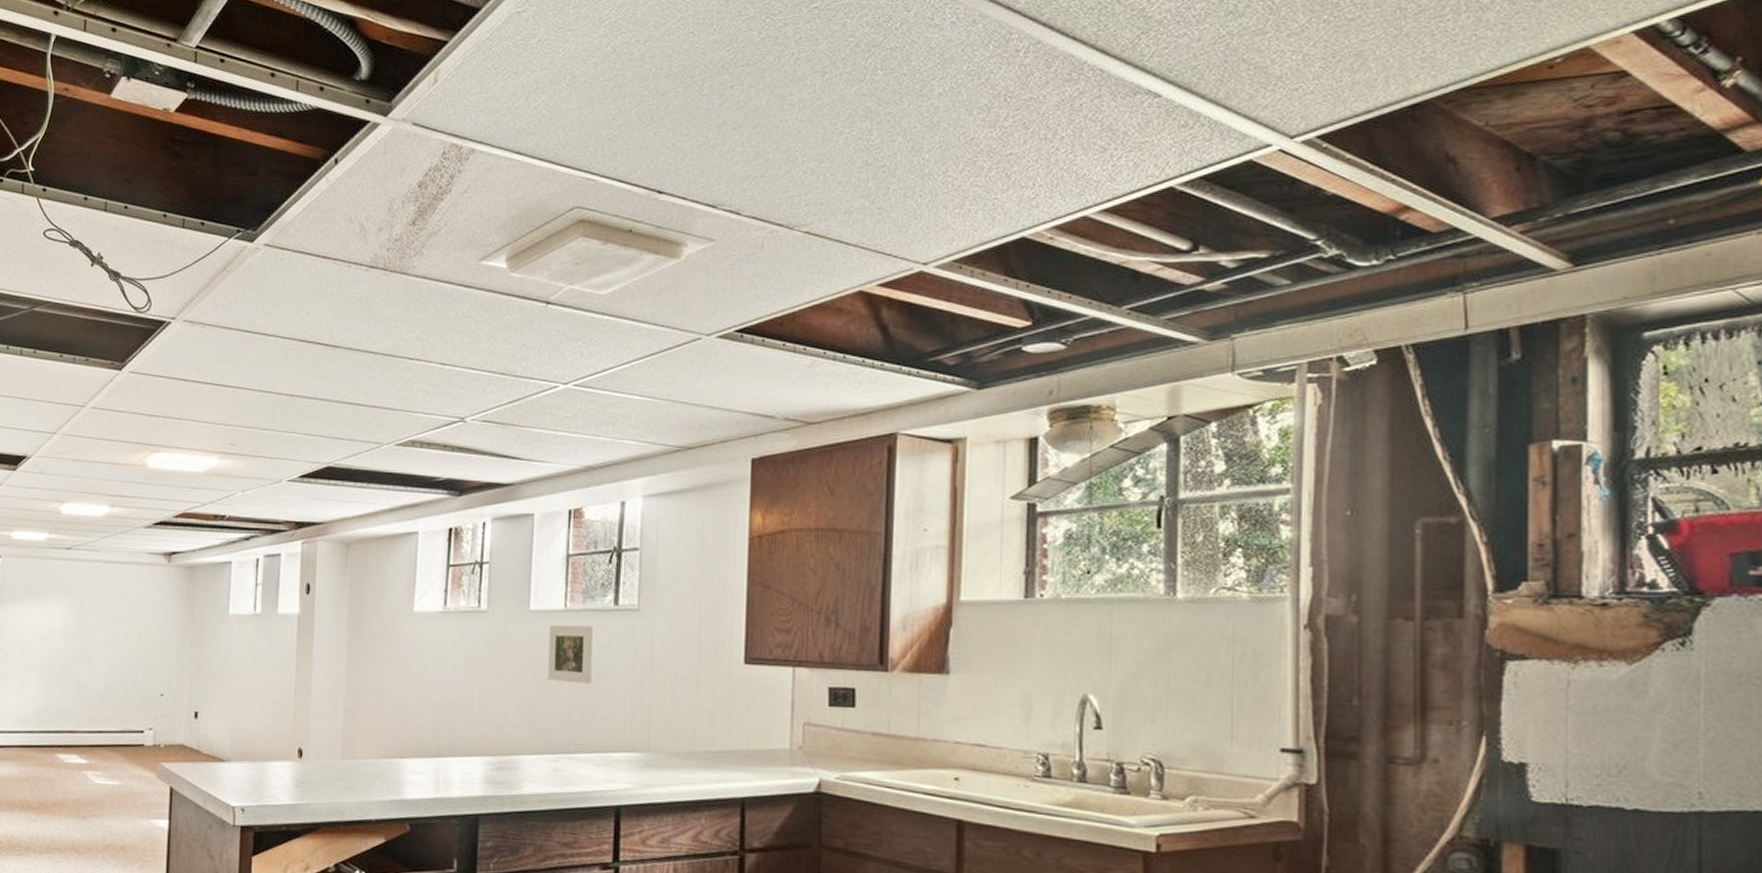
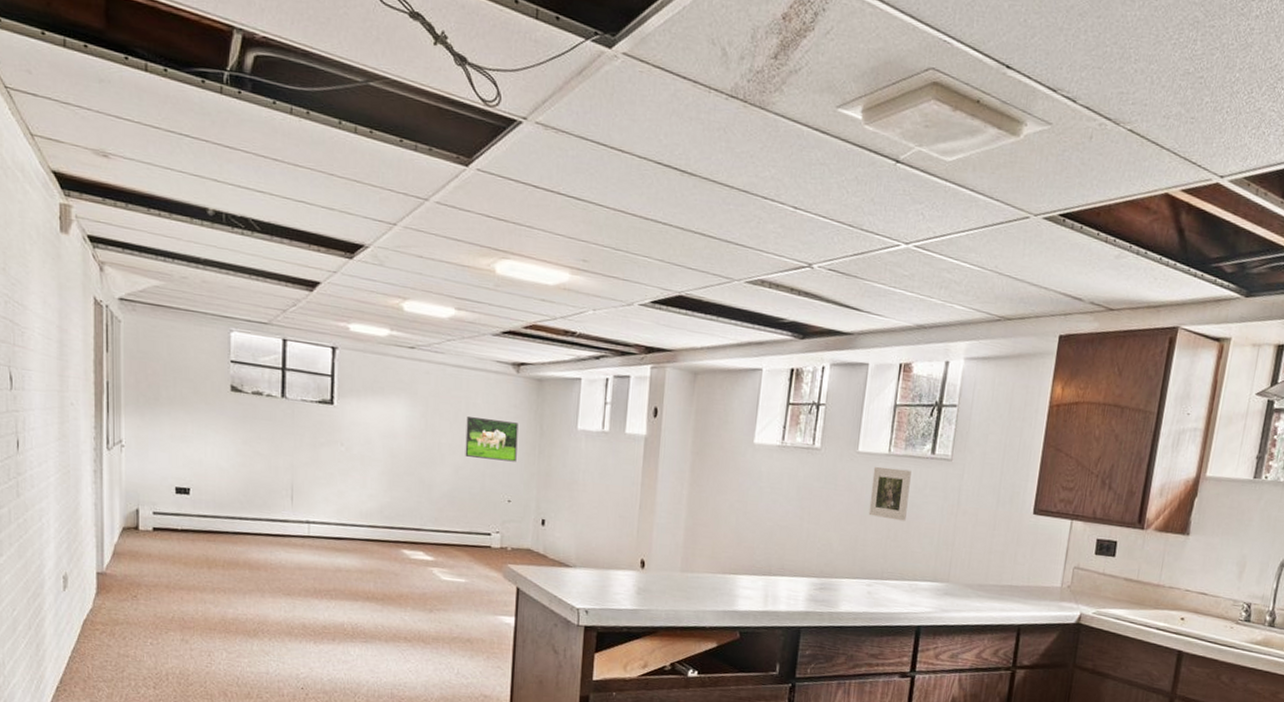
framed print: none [118,612,170,654] -> present [465,417,518,462]

